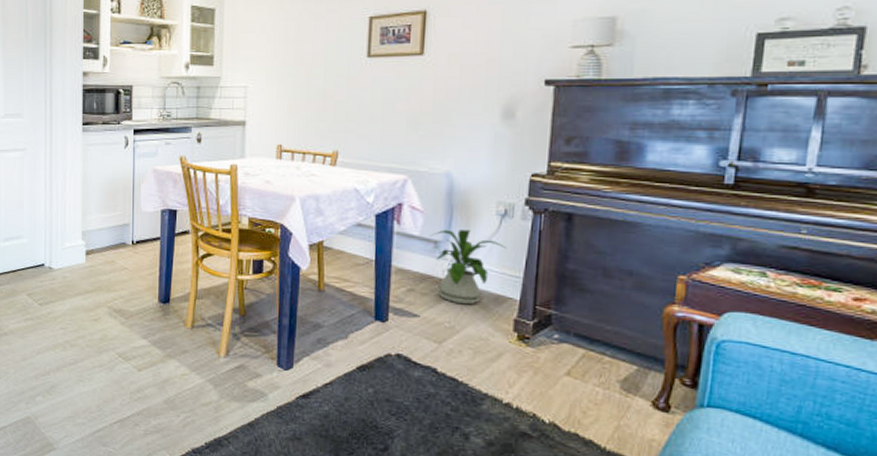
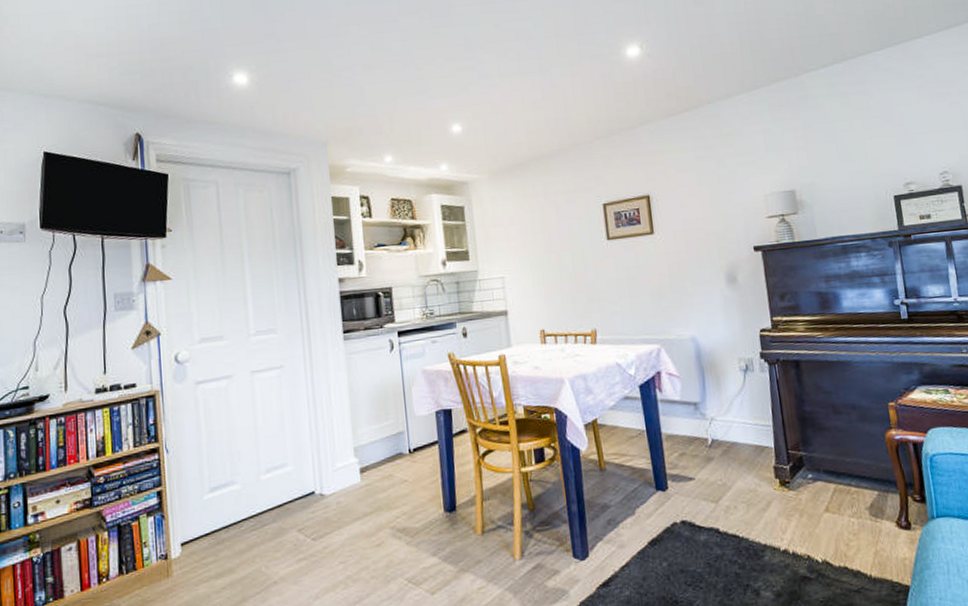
house plant: present [429,229,507,305] -> none [689,387,754,461]

